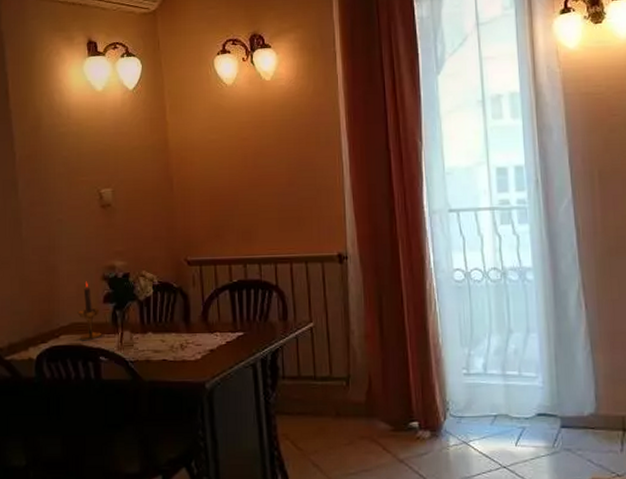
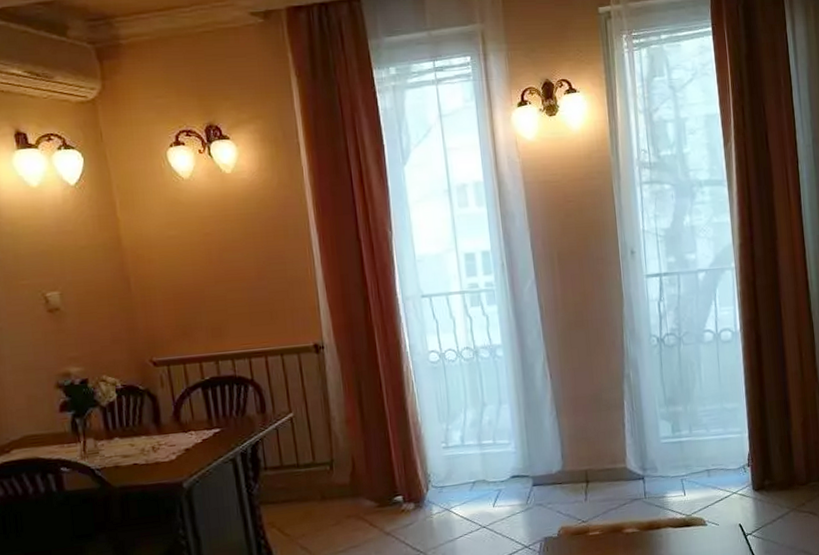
candlestick: present [77,281,102,340] -> none [30,391,62,453]

